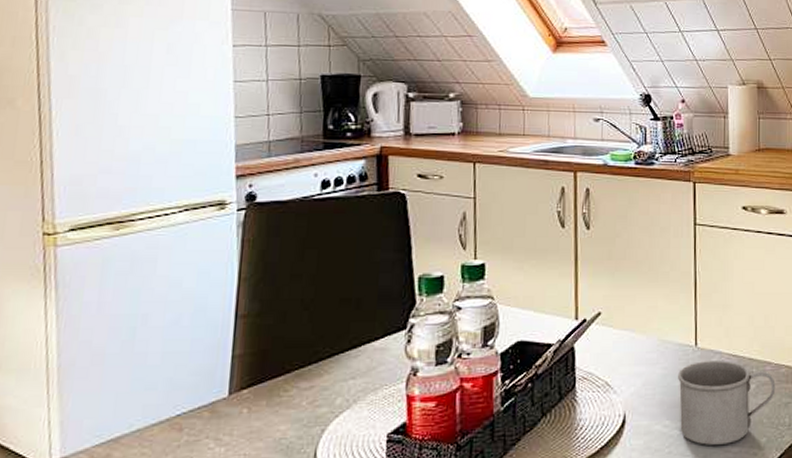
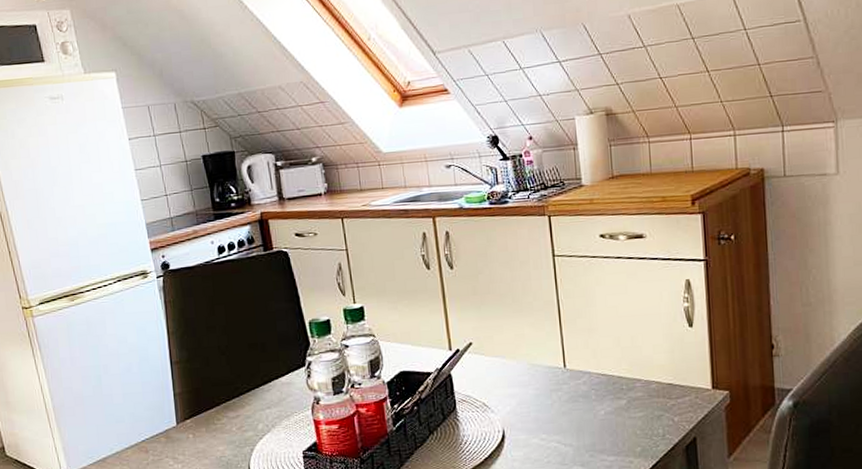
mug: present [677,361,776,445] -> none [549,379,647,455]

